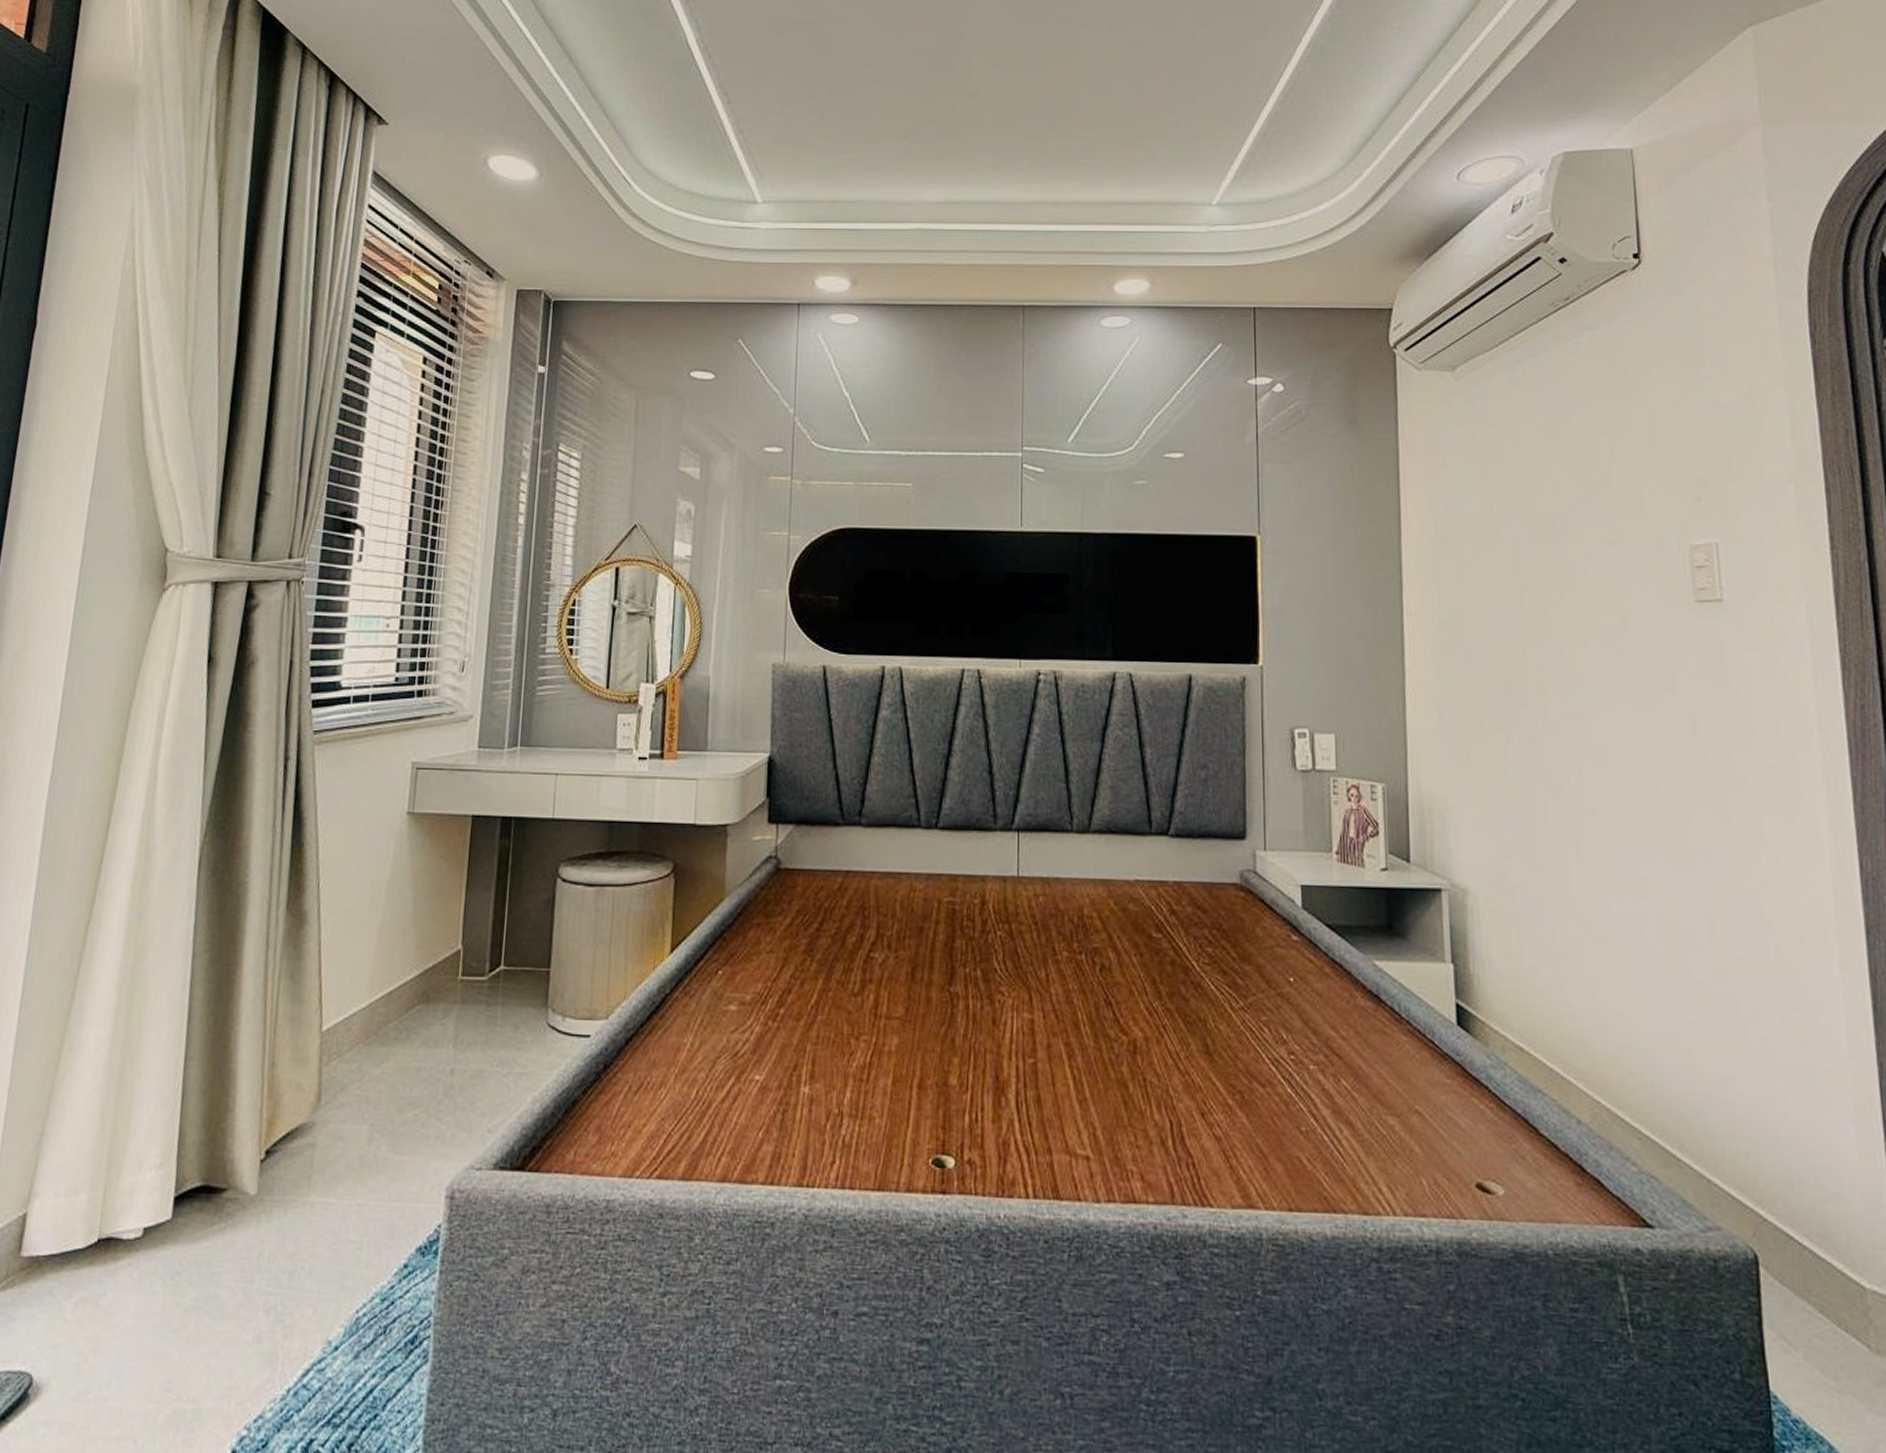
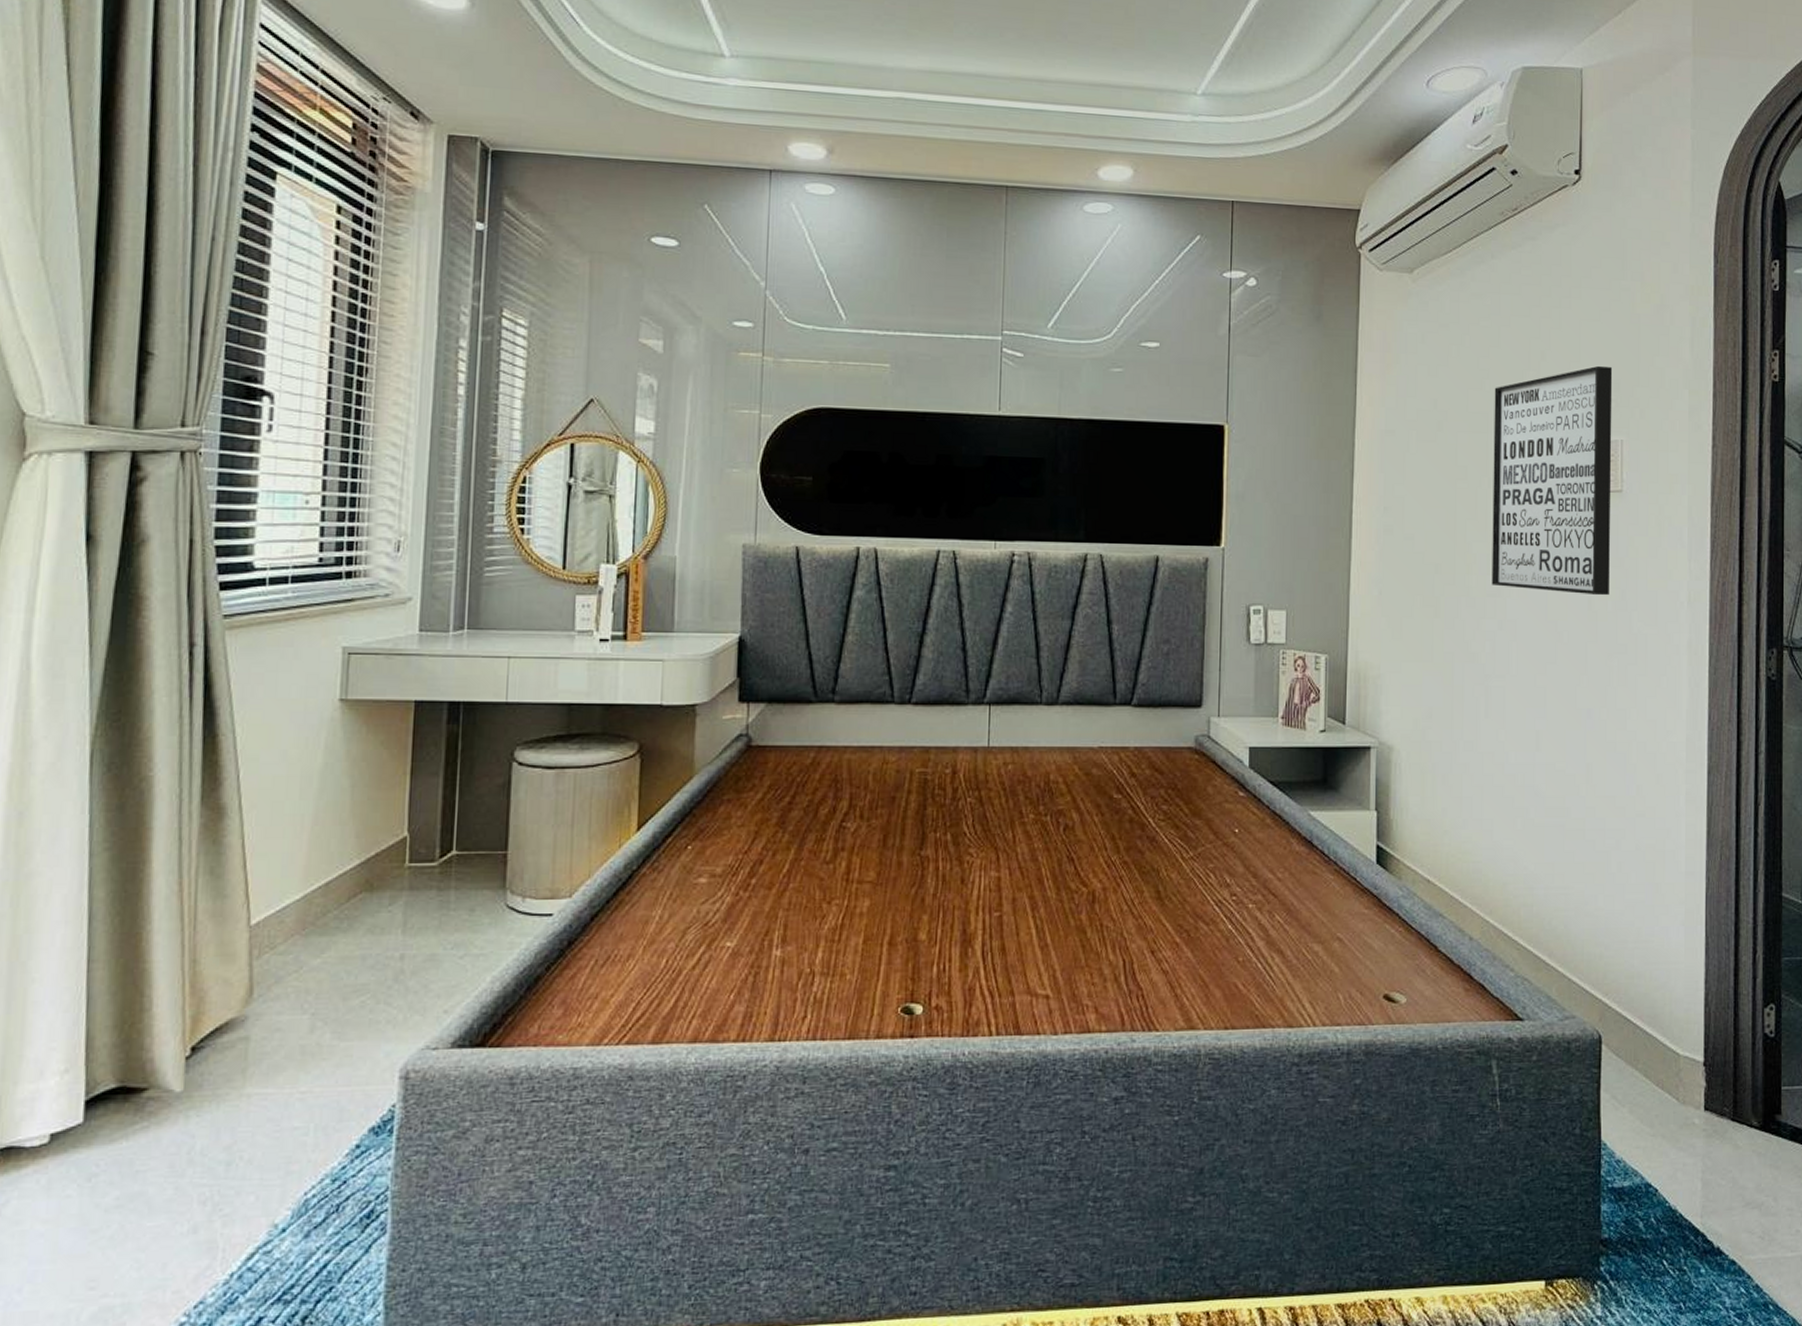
wall art: none [1558,461,1717,720] -> present [1491,365,1613,596]

